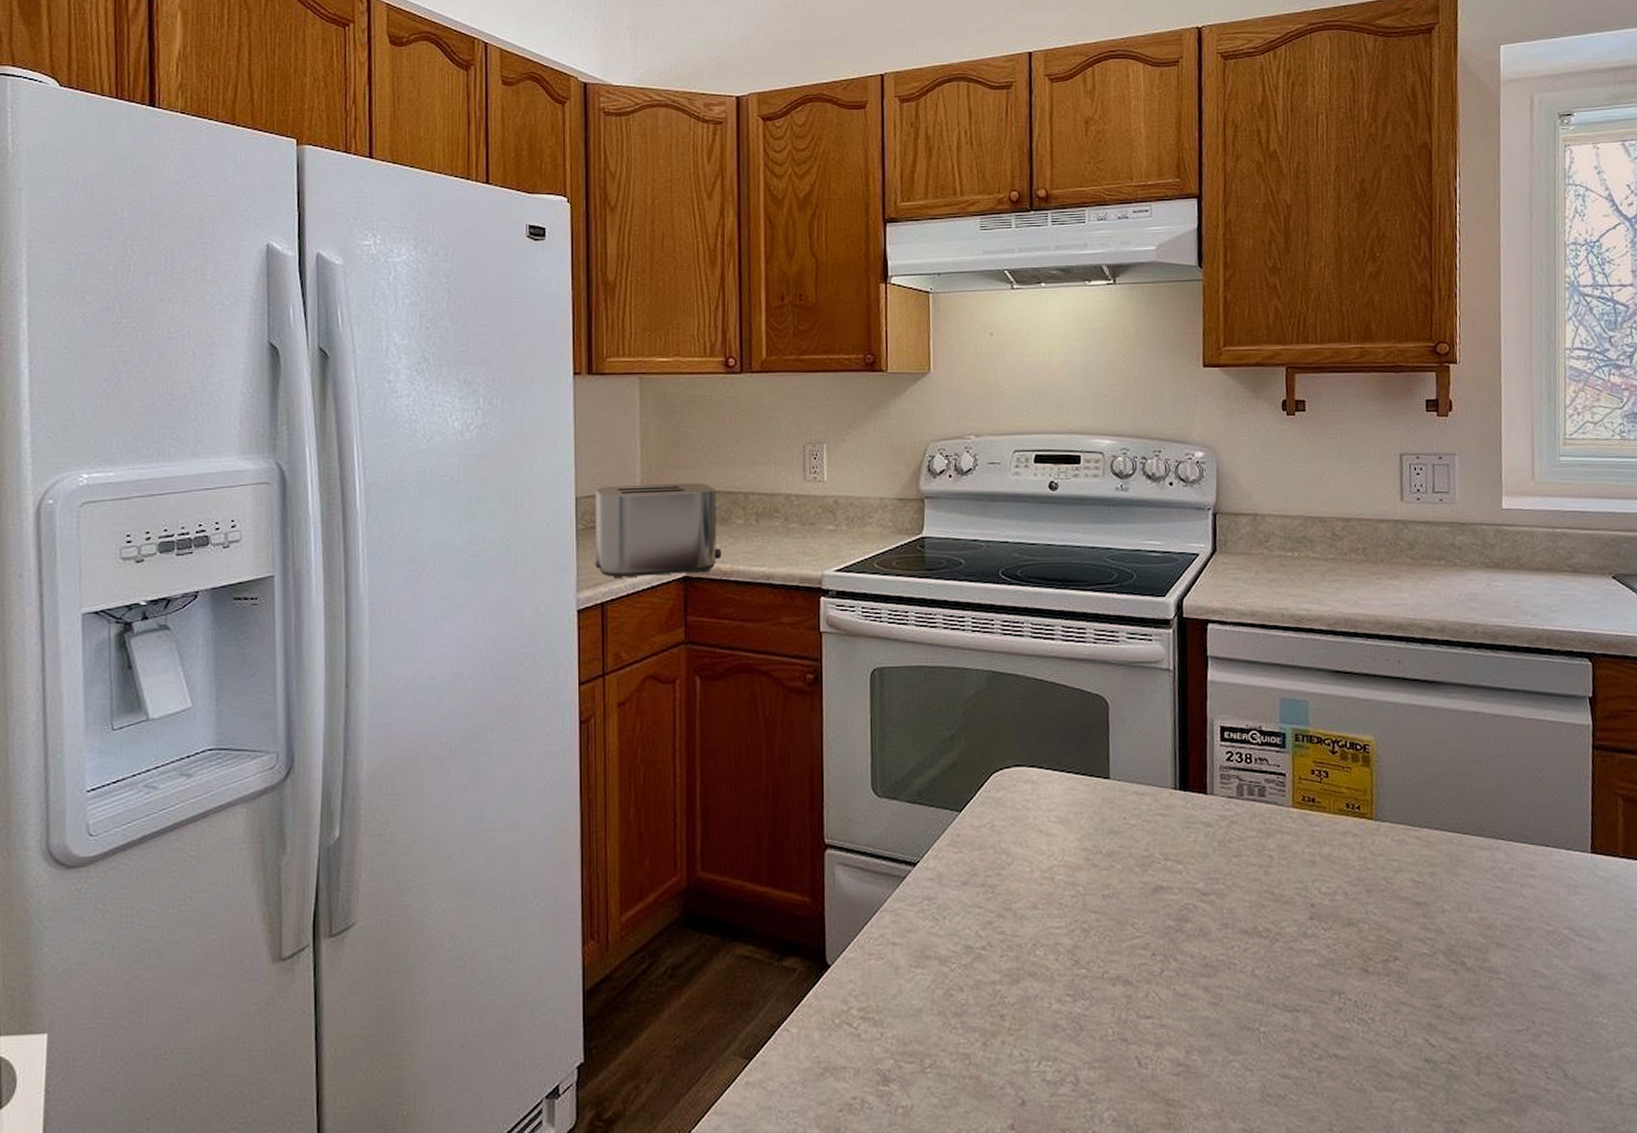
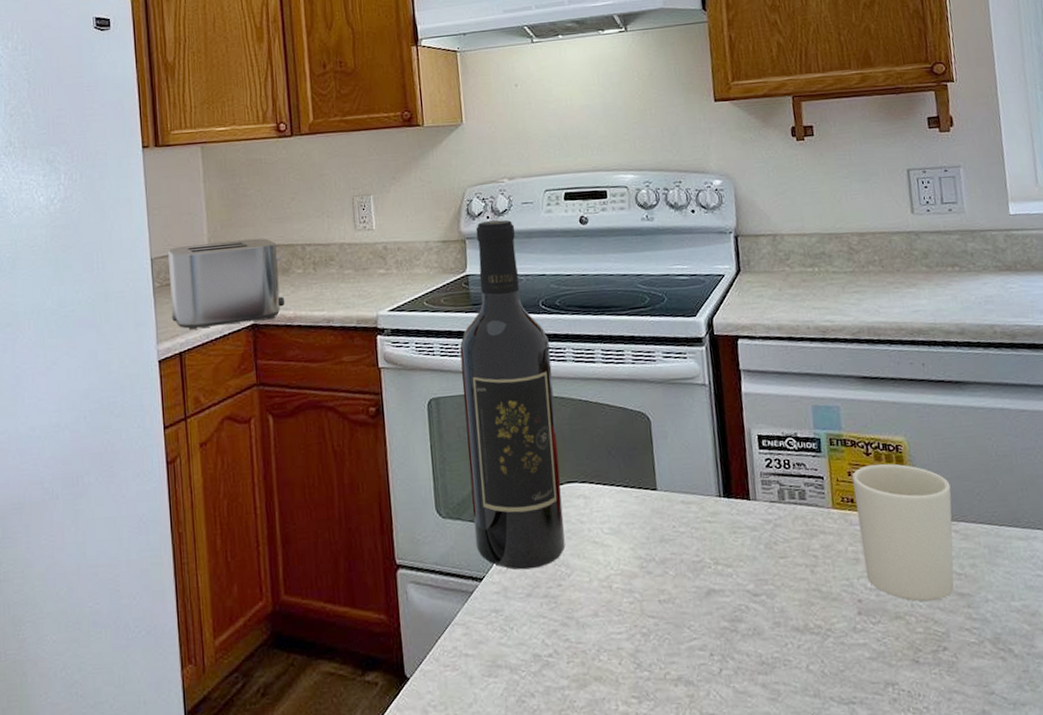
wine bottle: none [909,480,1008,856] -> present [460,220,566,570]
mug: none [1315,763,1417,910] -> present [851,463,954,602]

